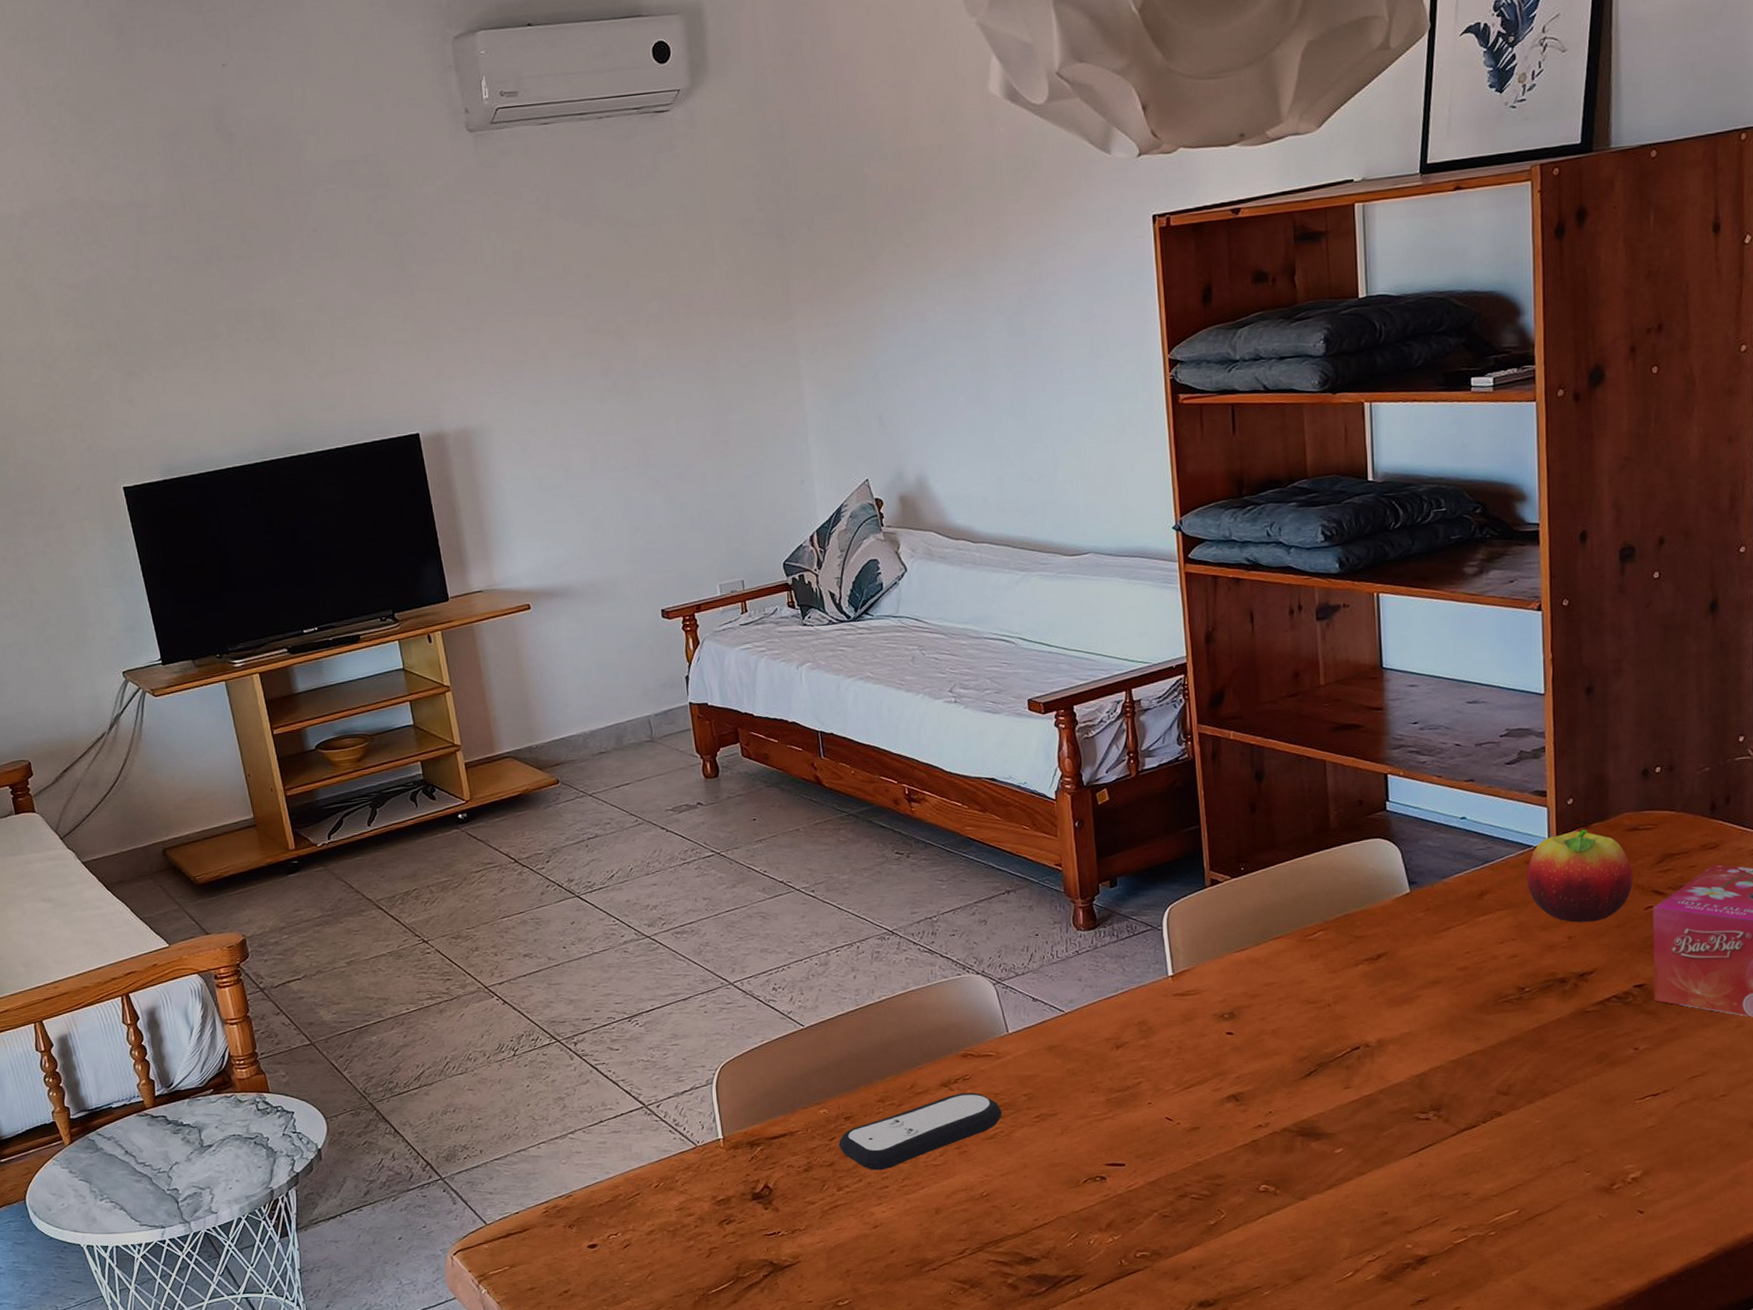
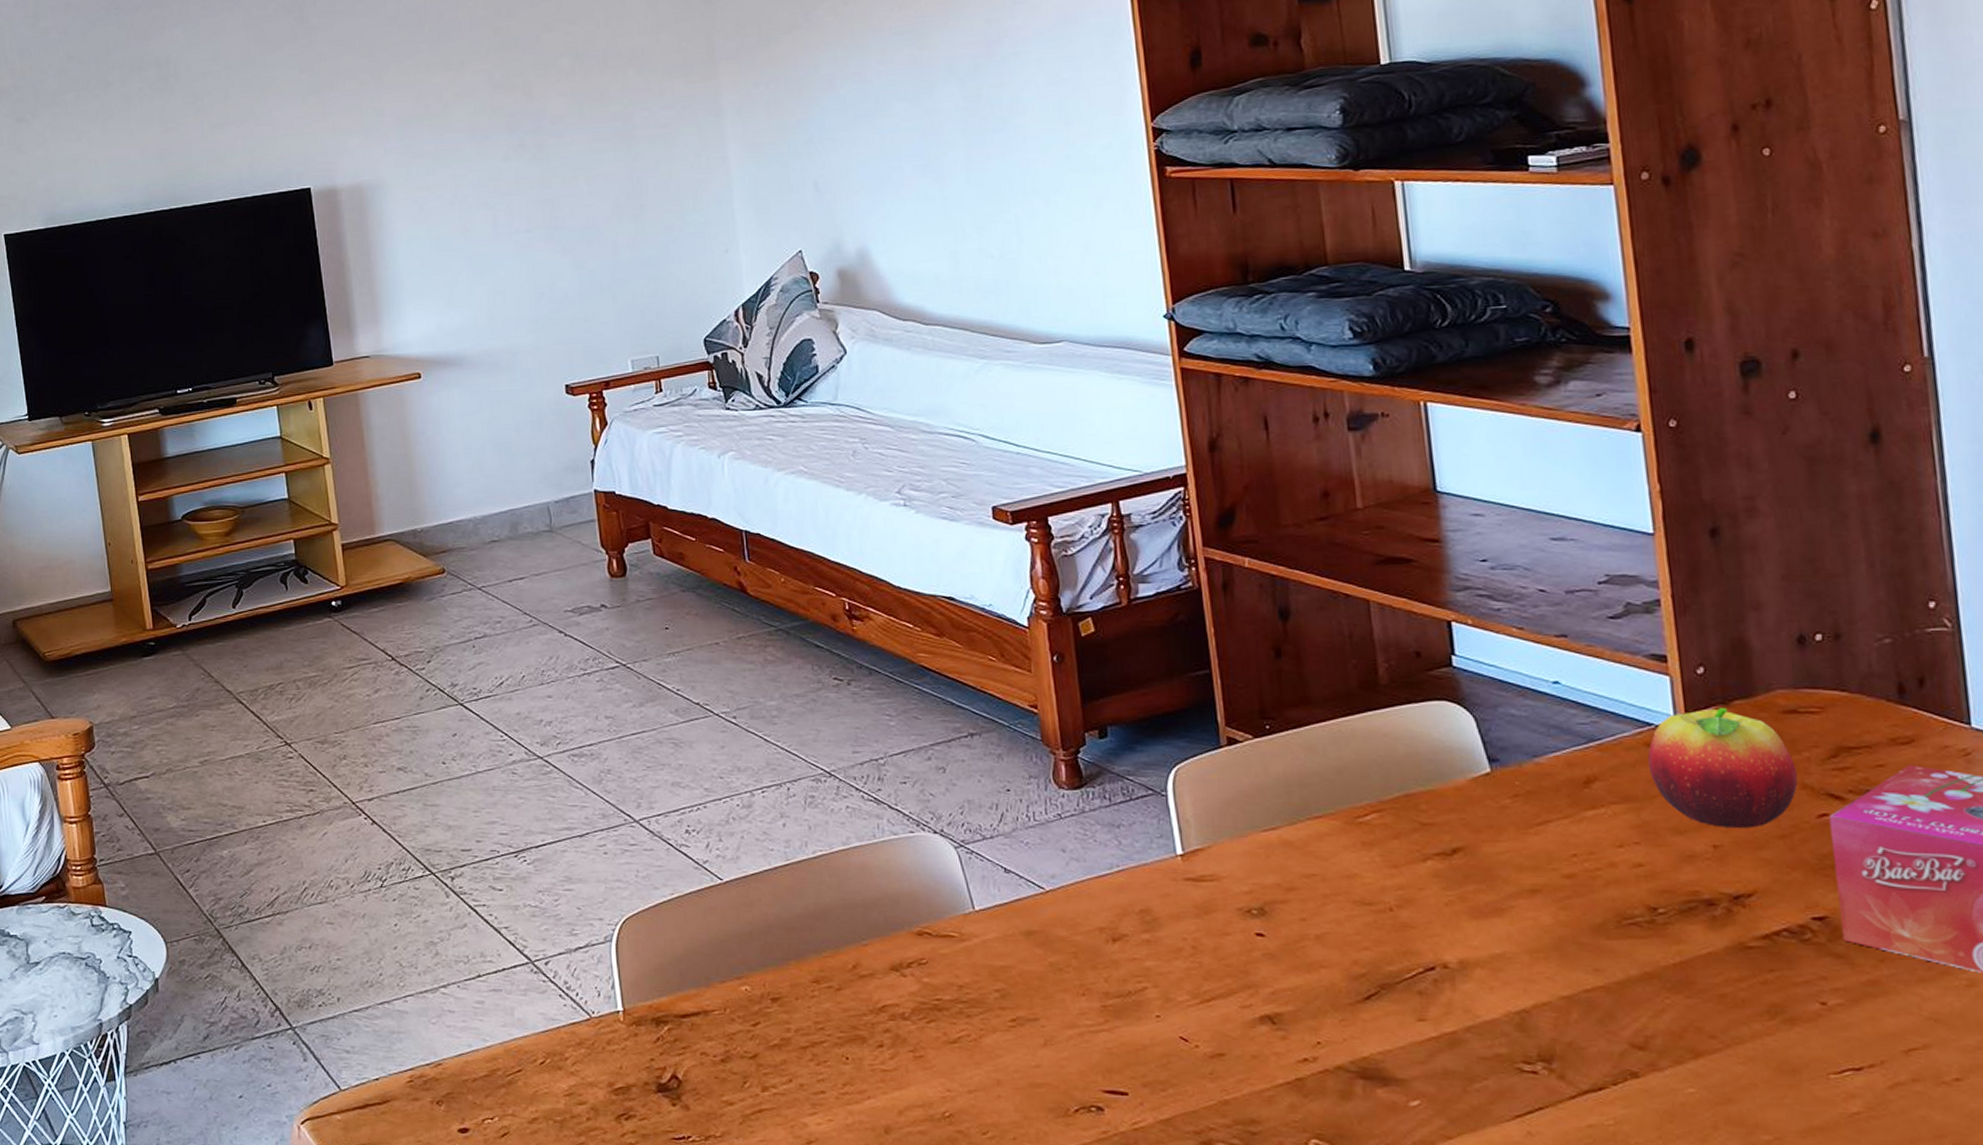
remote control: present [838,1092,1002,1171] -> none [763,981,968,1070]

